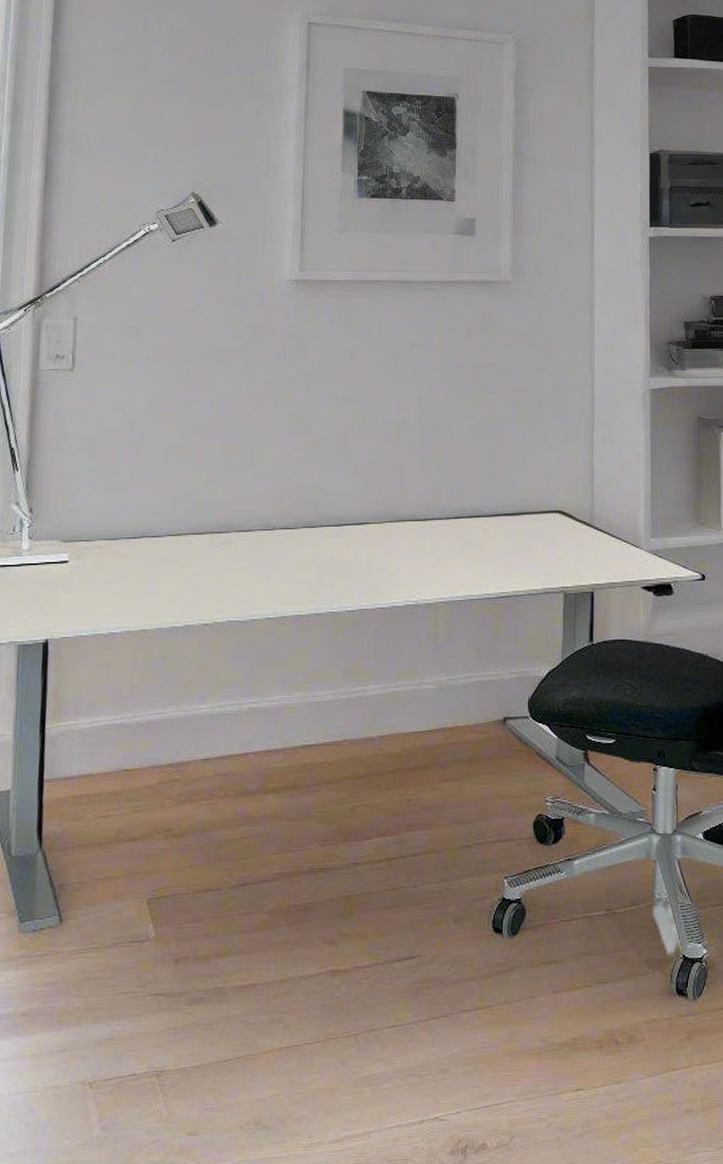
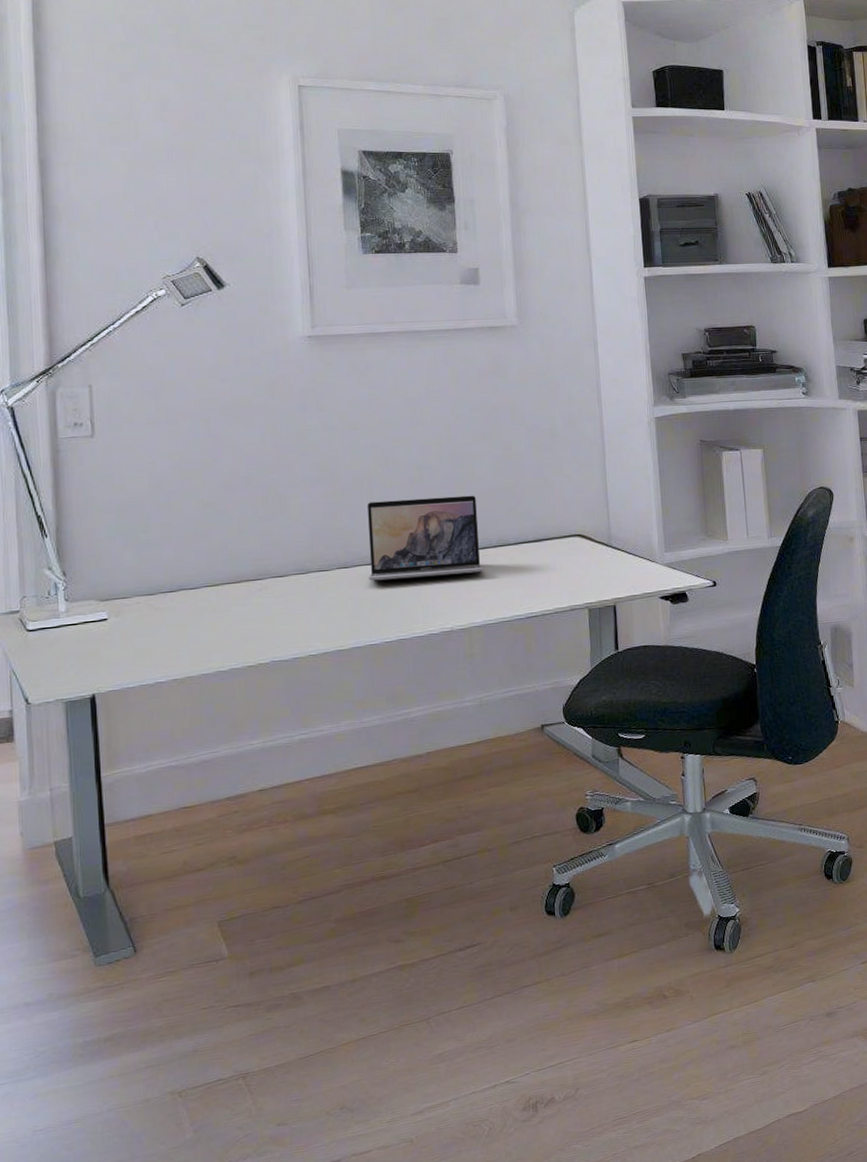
laptop: none [334,459,456,544] -> present [366,495,484,581]

